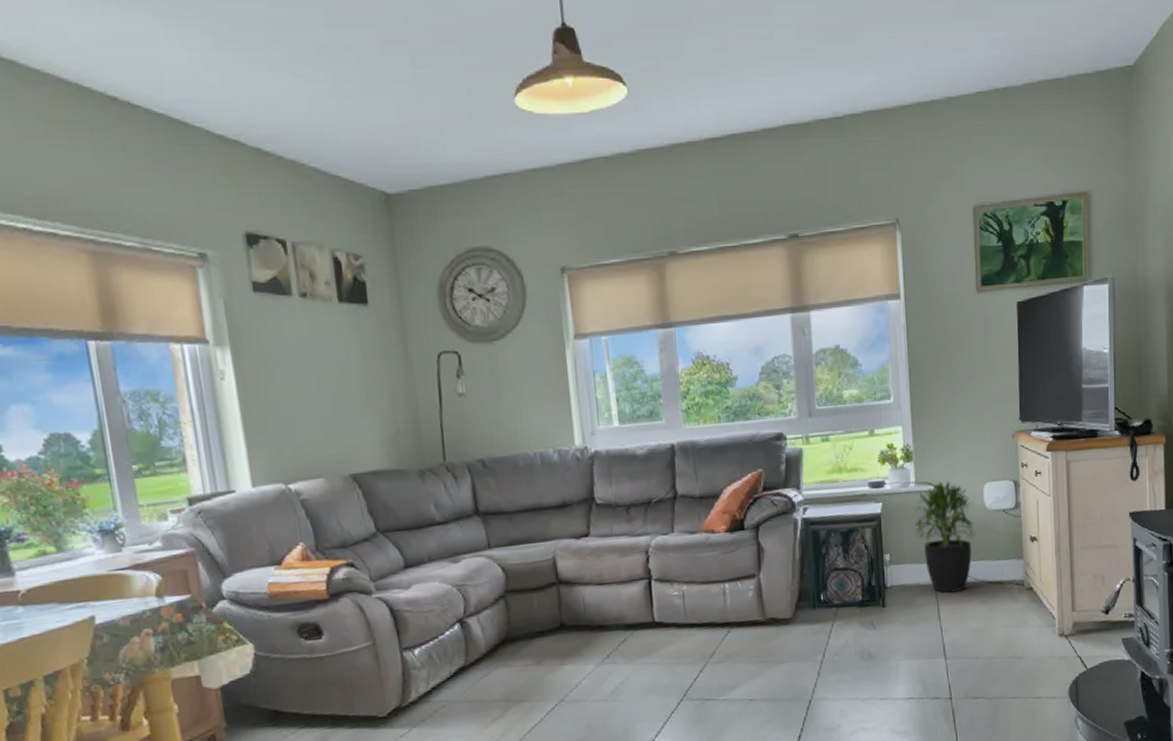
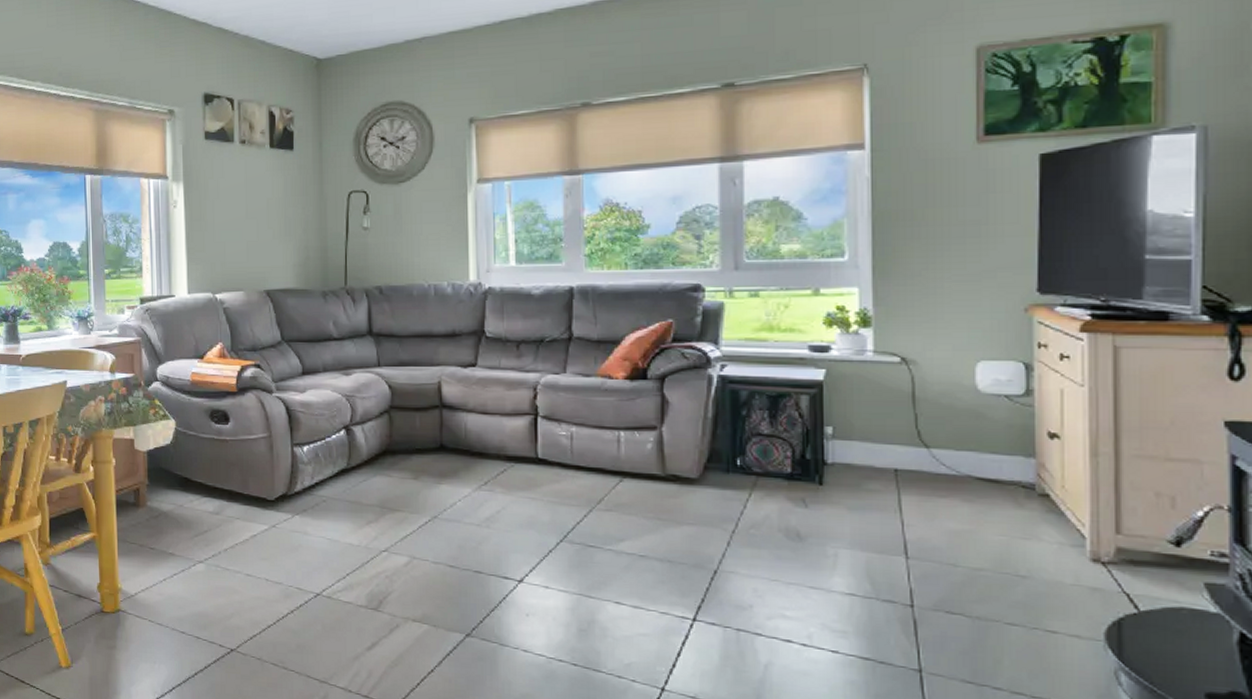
potted plant: present [912,481,977,593] -> none [866,353,962,483]

